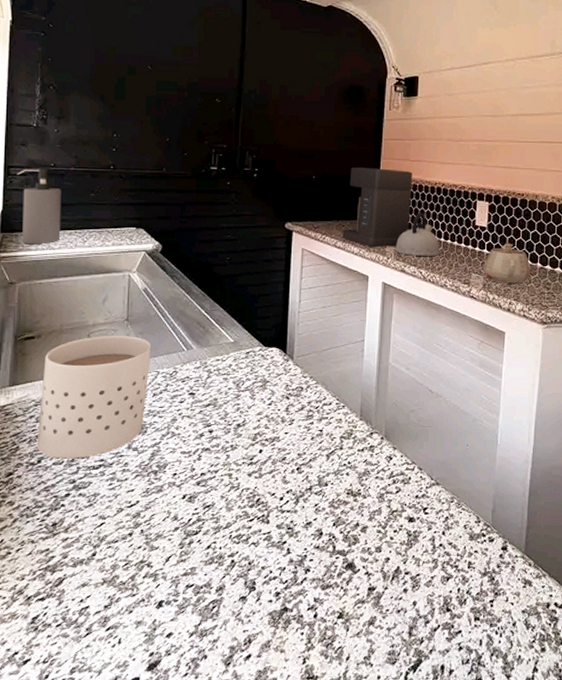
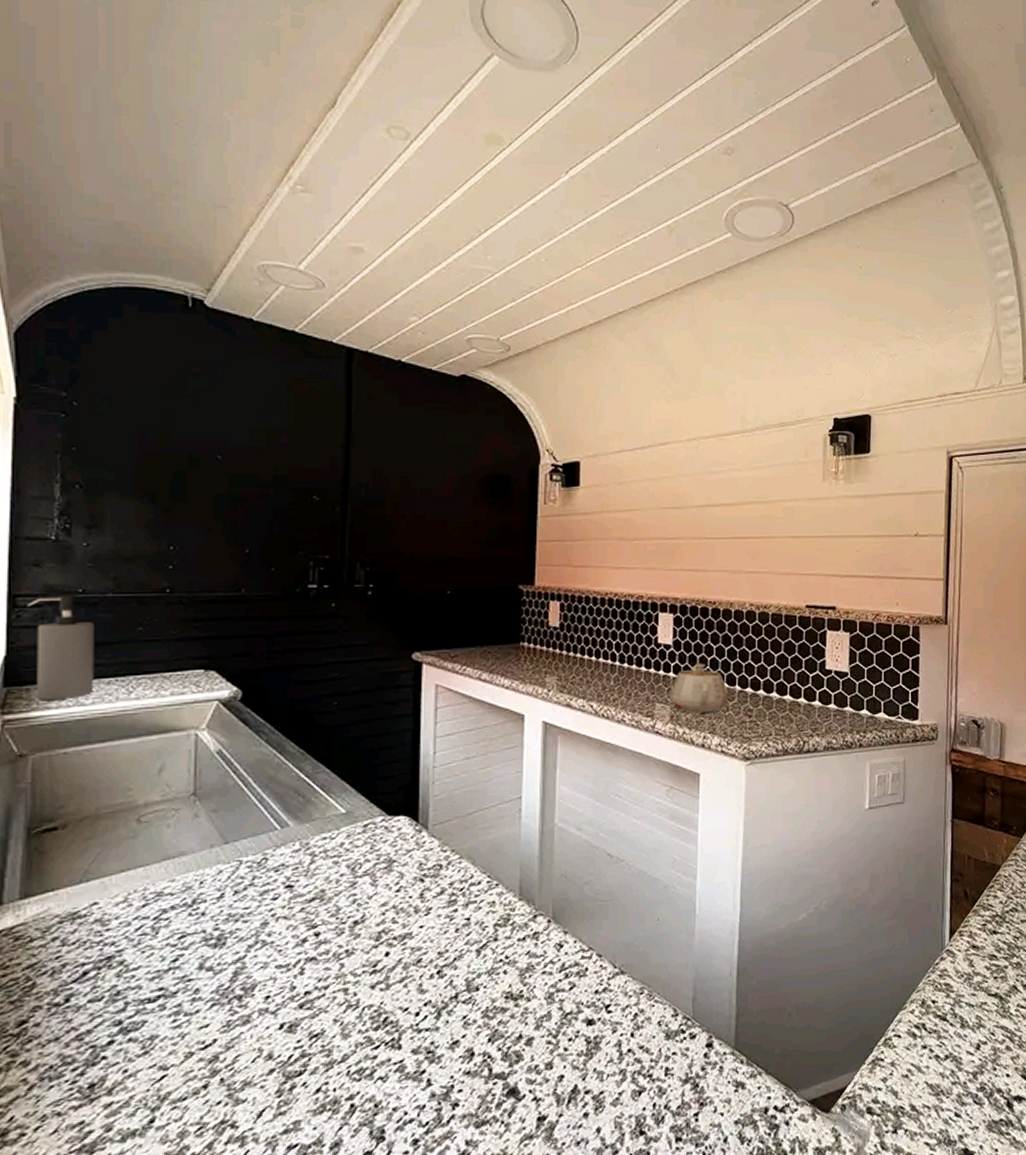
mug: present [36,335,152,459] -> none [62,815,231,994]
coffee maker: present [342,166,413,248] -> none [488,576,577,679]
kettle: present [394,212,440,256] -> none [556,630,615,686]

